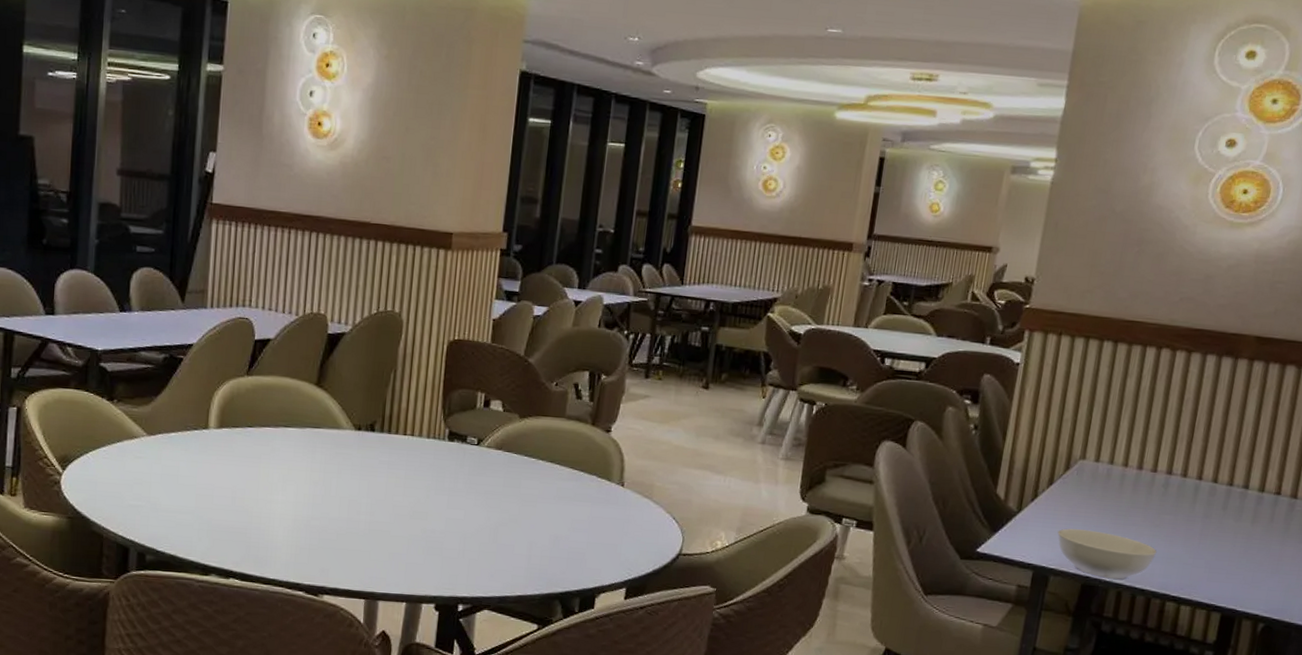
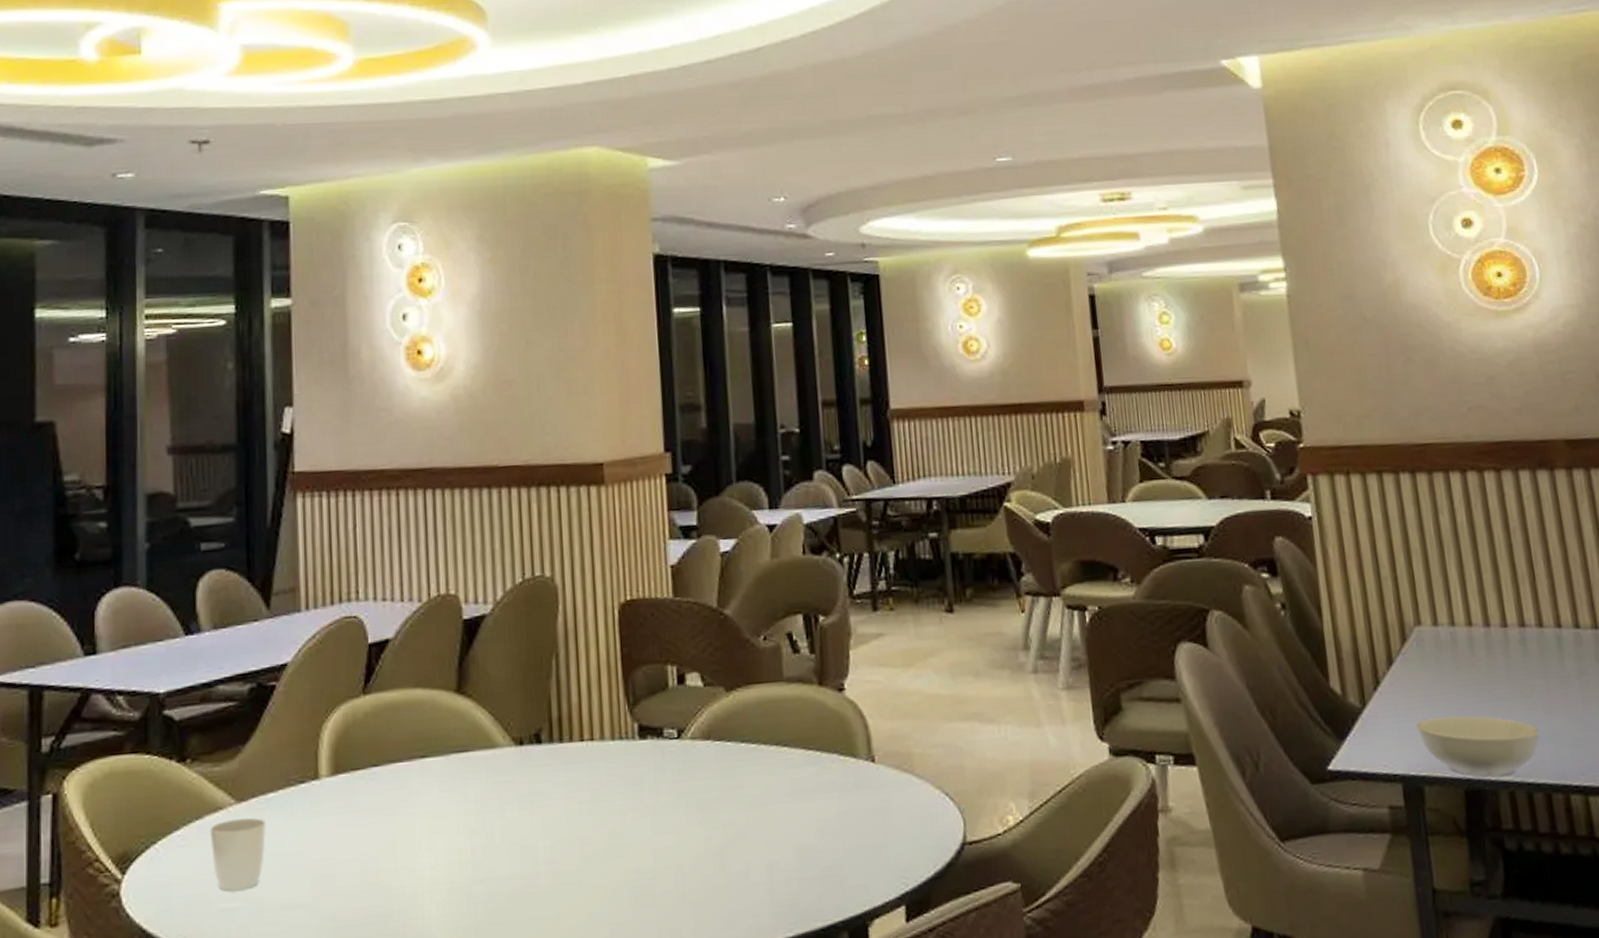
cup: none [126,446,167,496] -> present [210,818,266,892]

